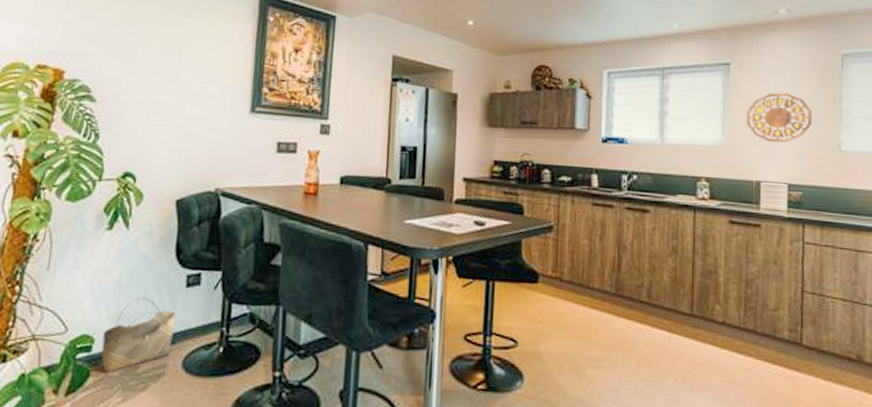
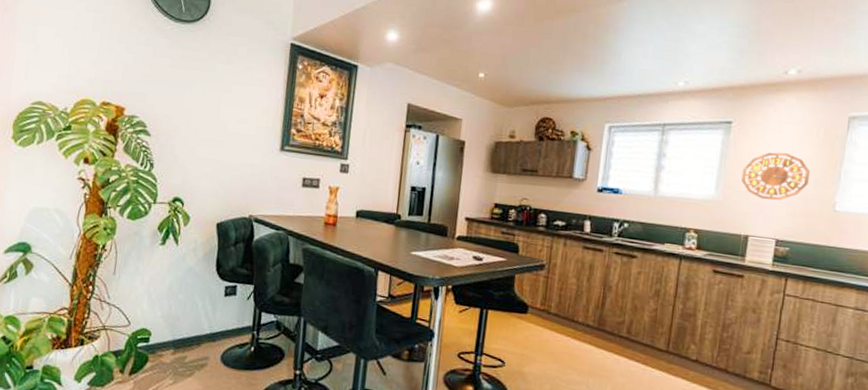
basket: present [101,298,176,373] -> none [157,302,216,360]

